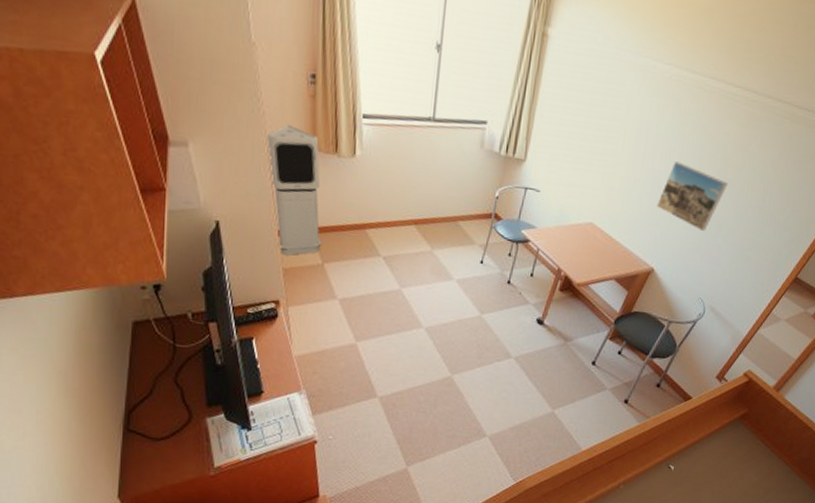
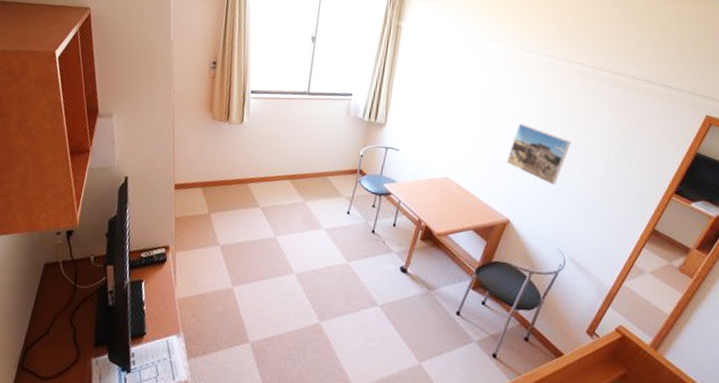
air purifier: present [267,124,322,256] -> none [172,99,215,206]

